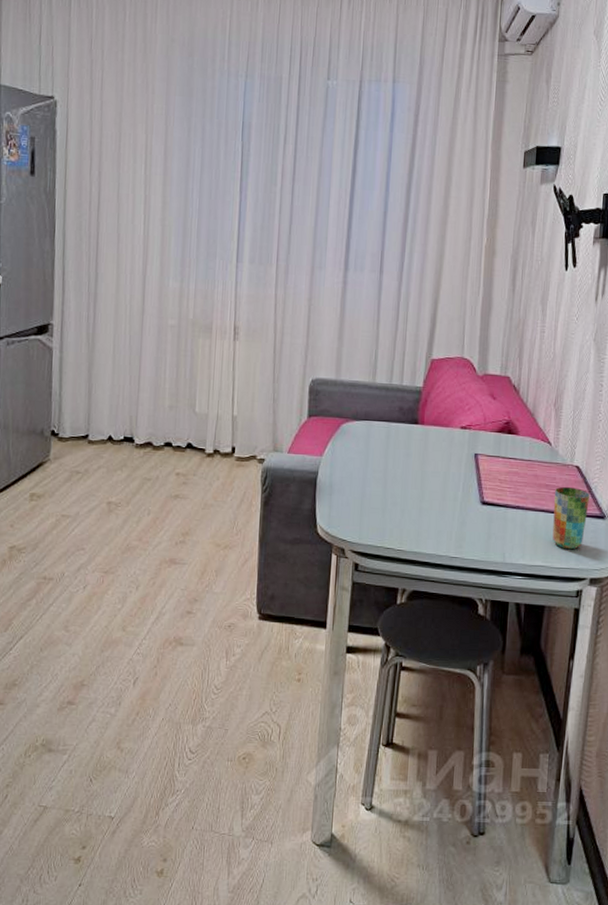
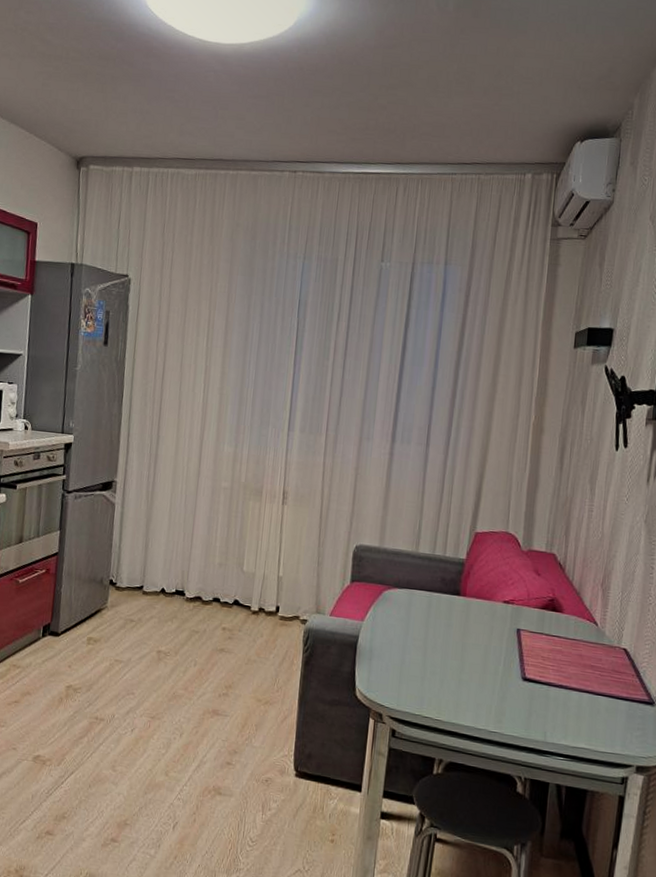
cup: present [552,487,591,550] -> none [597,669,639,735]

